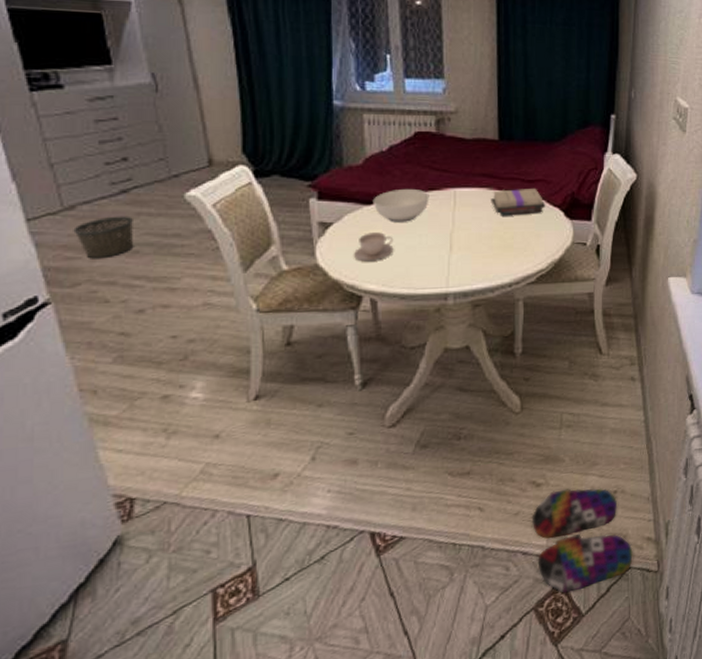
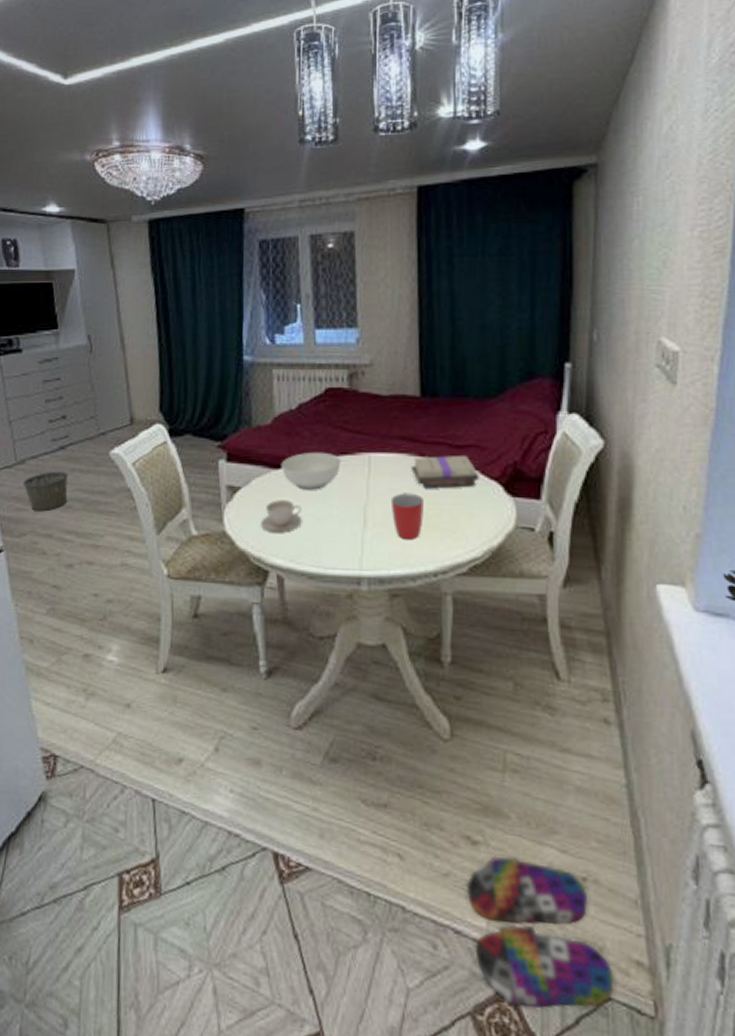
mug: none [473,220,501,259] -> present [390,493,424,539]

